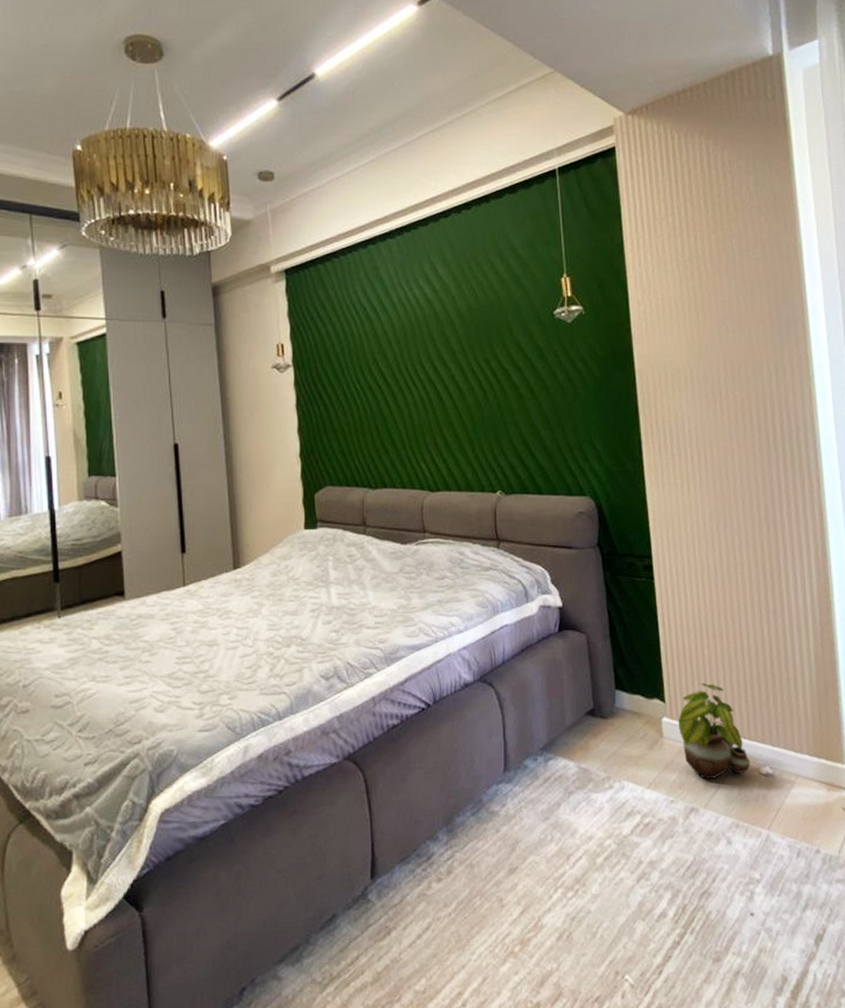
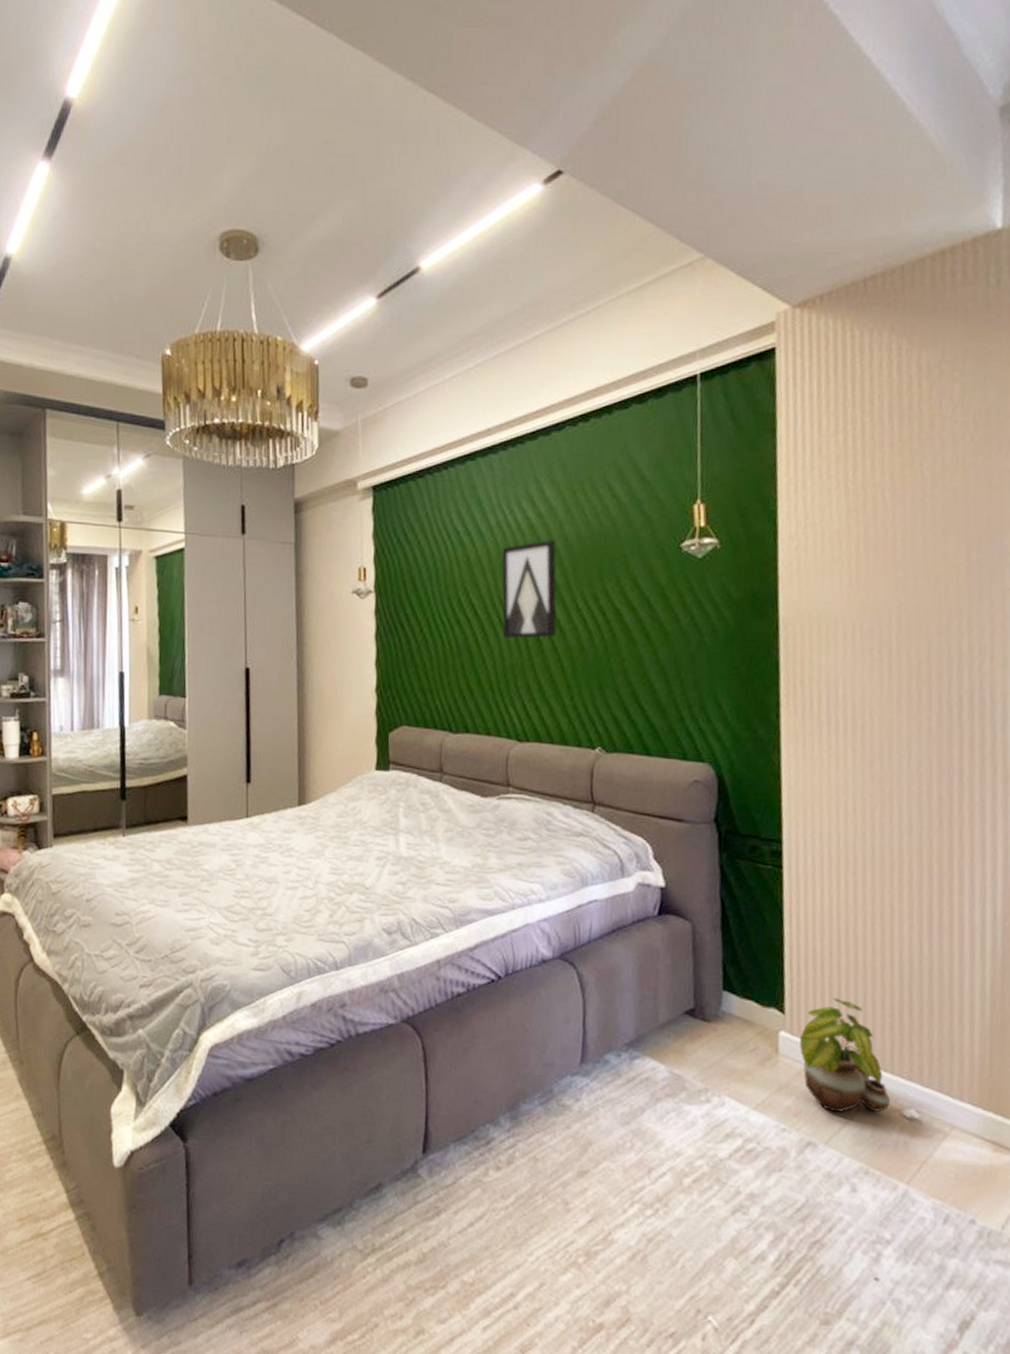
wall art: none [405,313,457,402] -> present [501,540,557,639]

